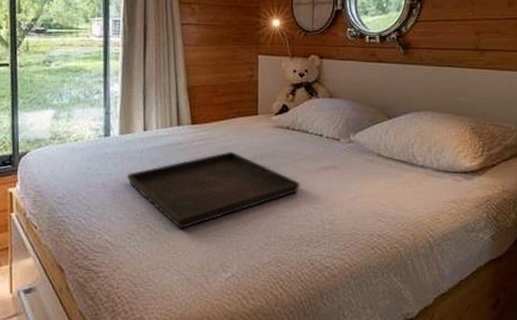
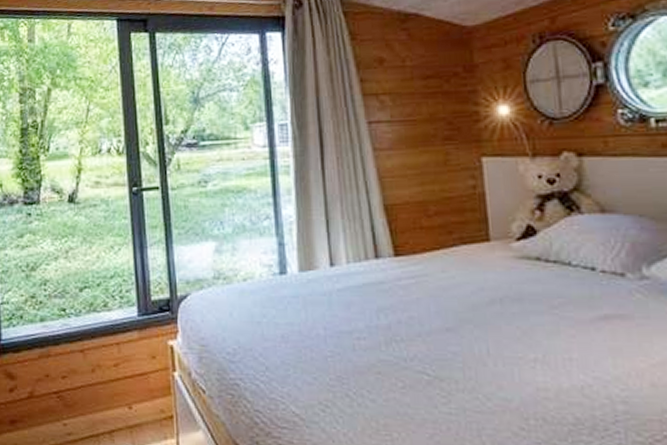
serving tray: present [127,151,301,229] -> none [313,293,569,402]

